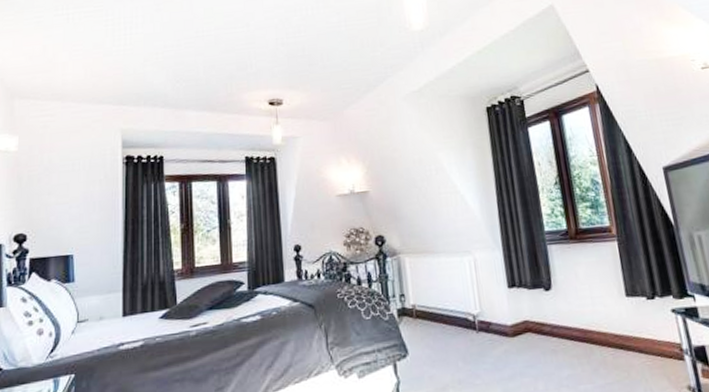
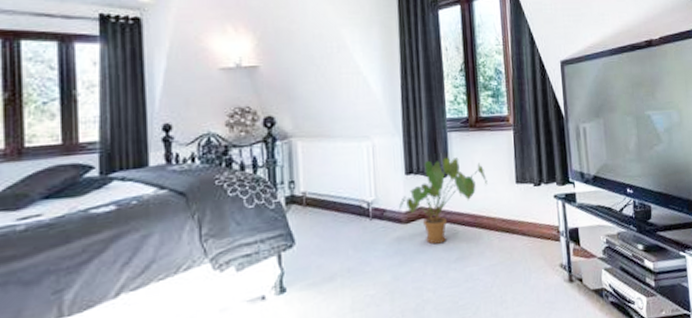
house plant: none [503,270,595,359] -> present [398,157,488,245]

